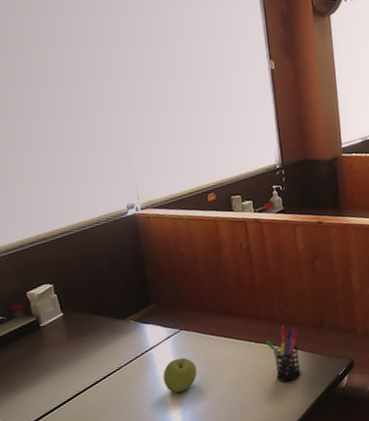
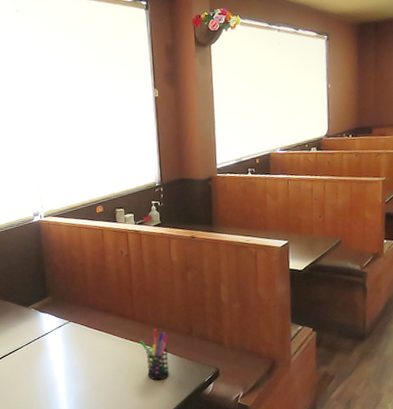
apple: present [163,357,198,394] -> none [54,345,81,375]

